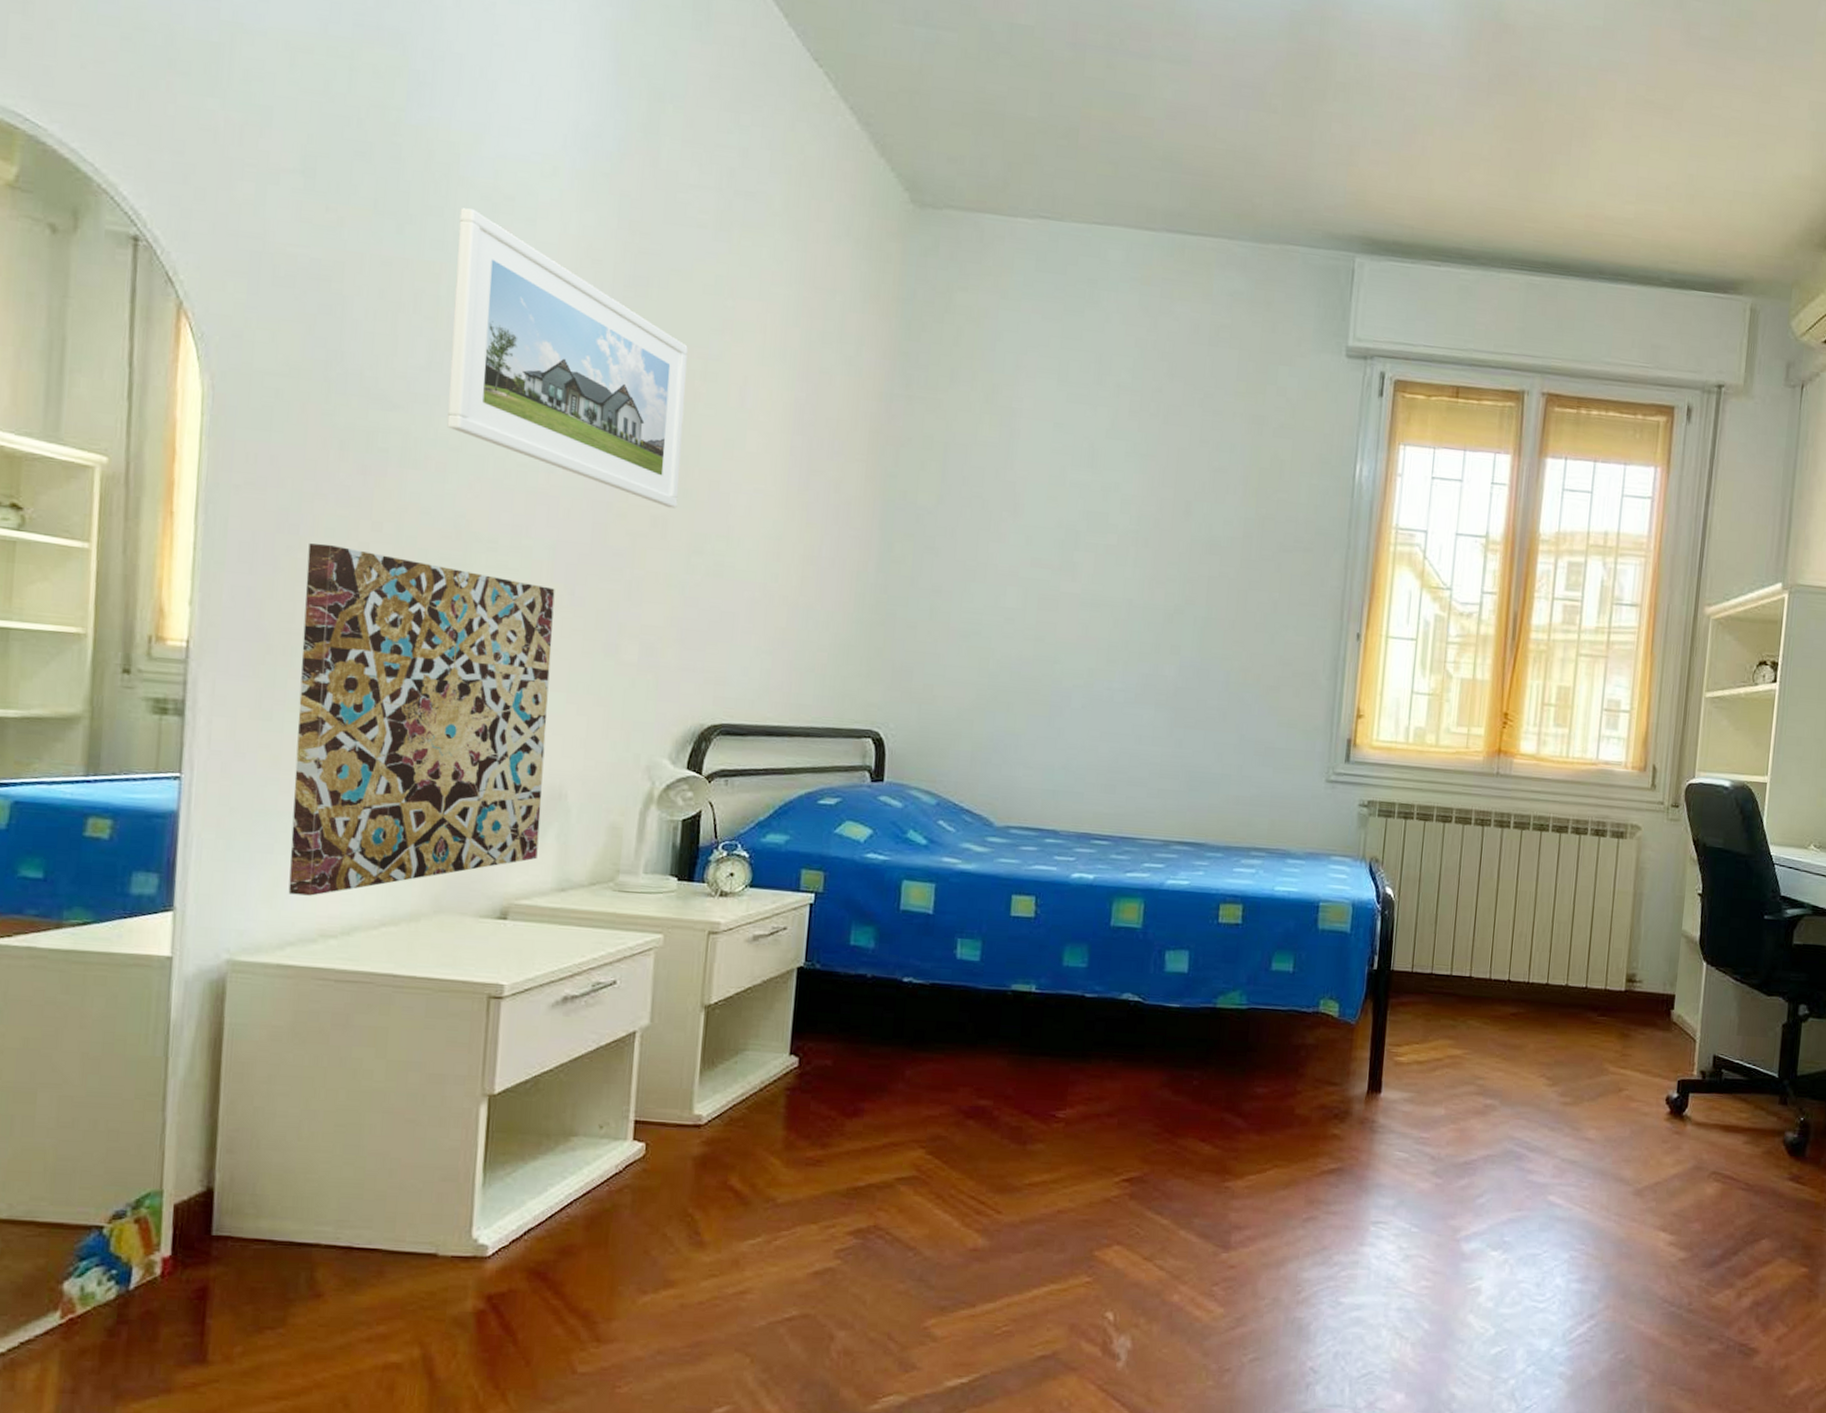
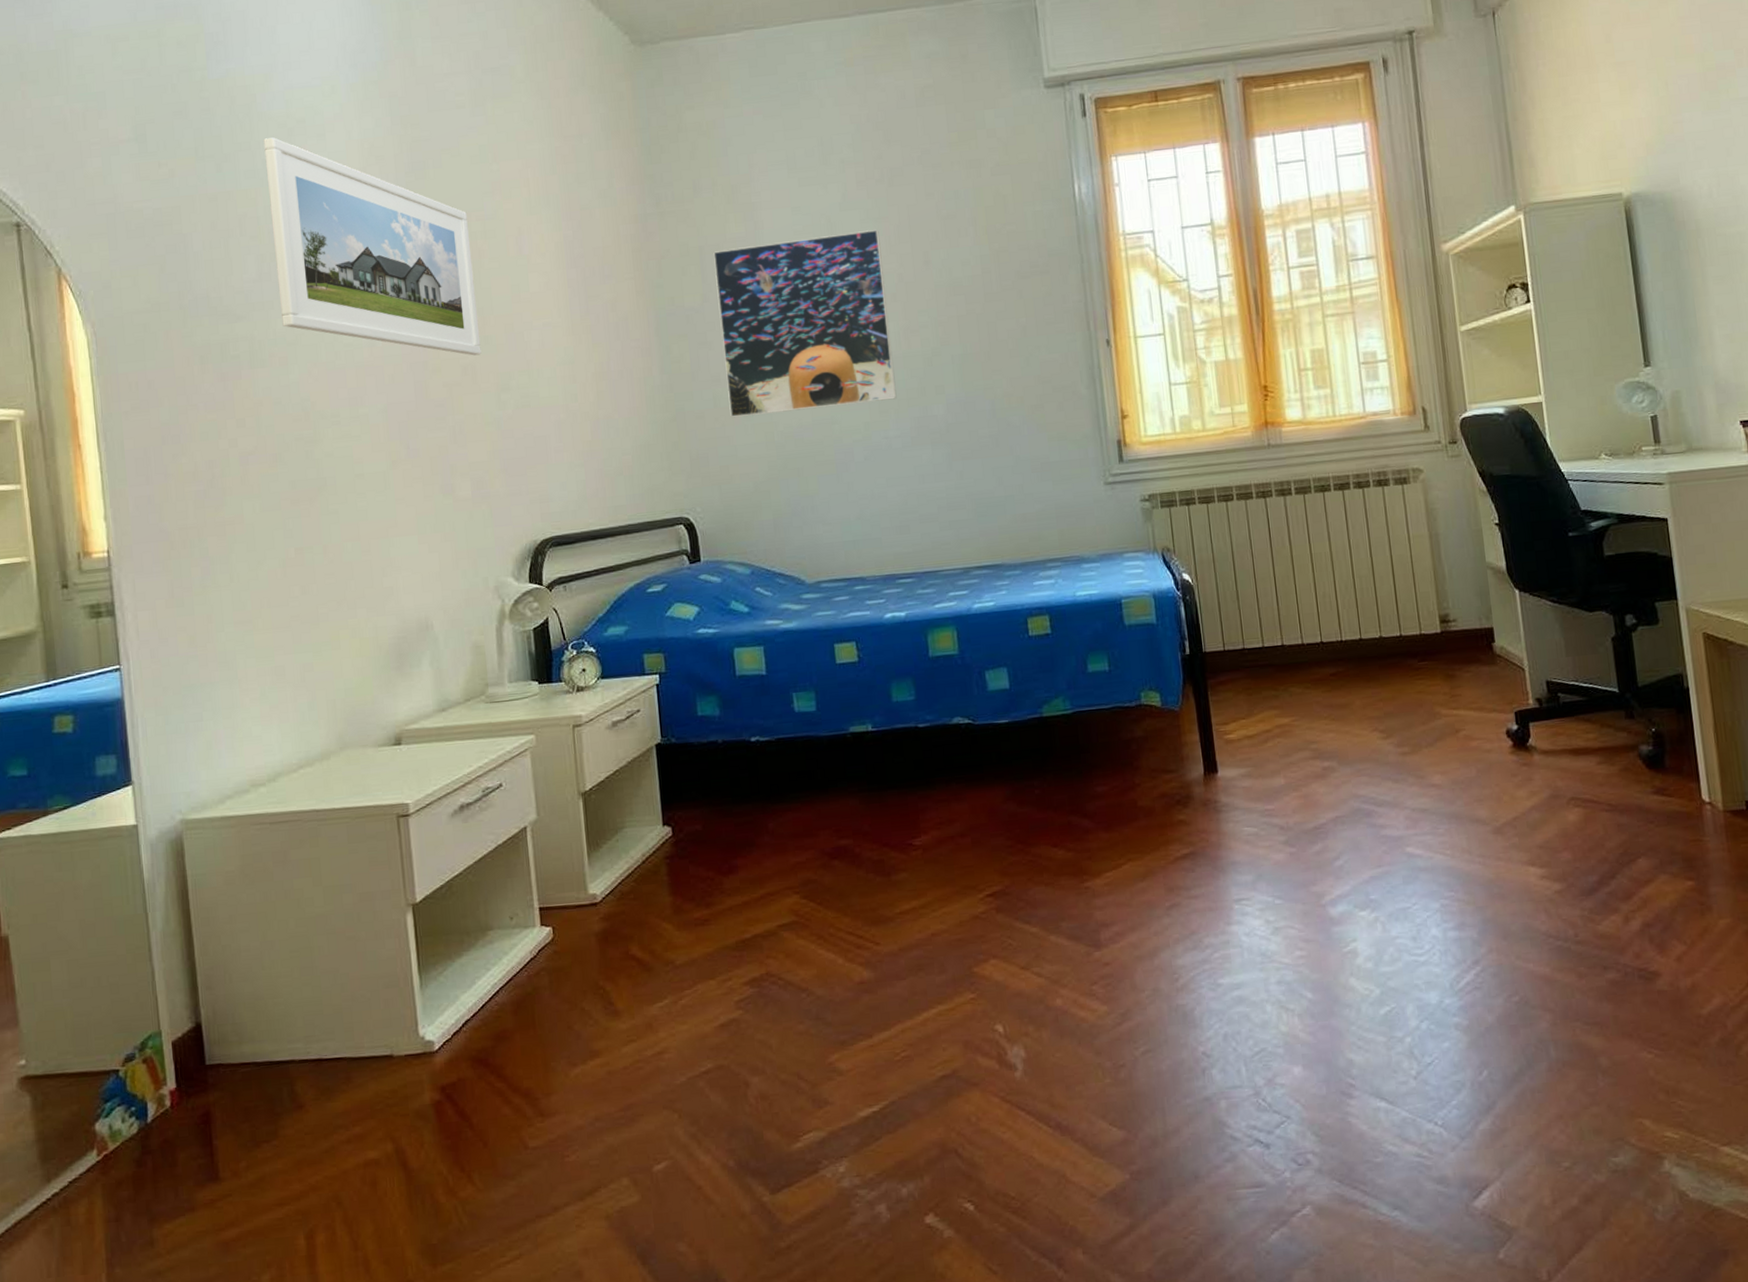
wall art: present [288,543,555,896] -> none [190,445,417,754]
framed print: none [945,451,1143,650] -> present [713,229,897,418]

